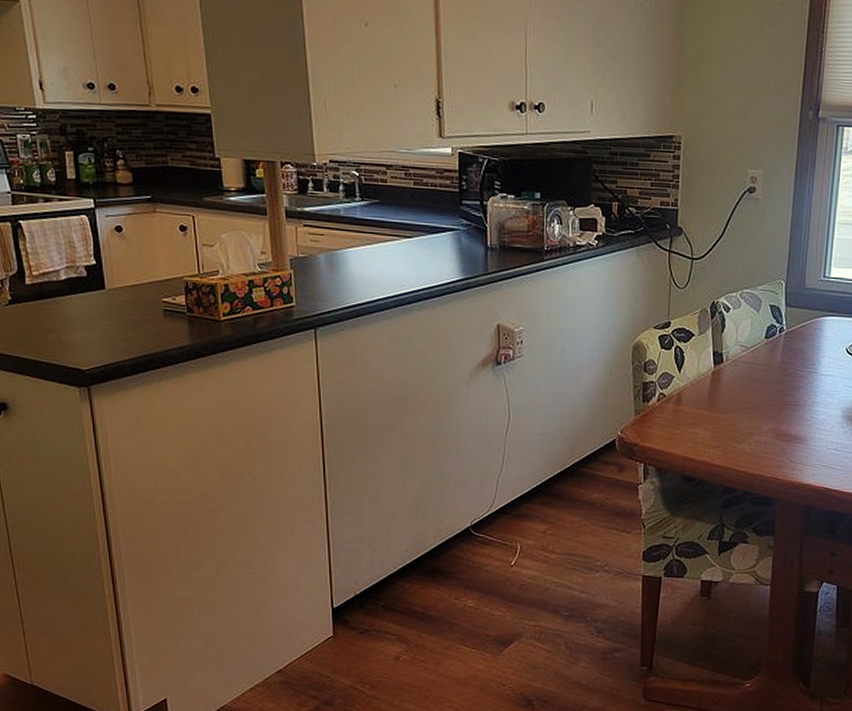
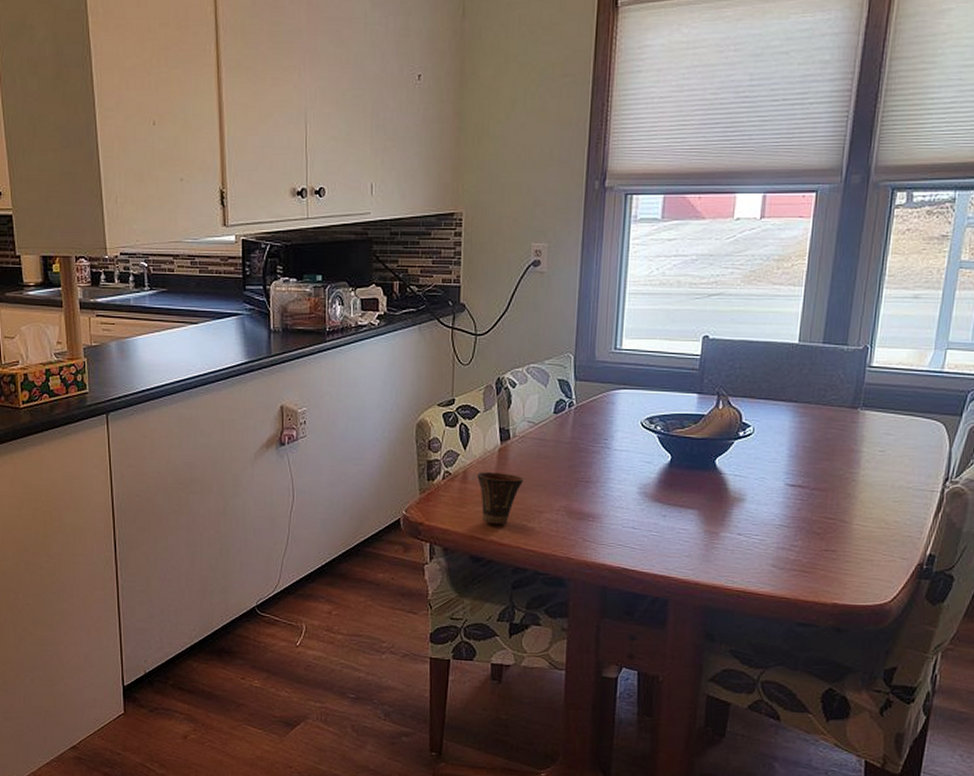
cup: none [691,394,736,445] -> present [477,472,524,524]

